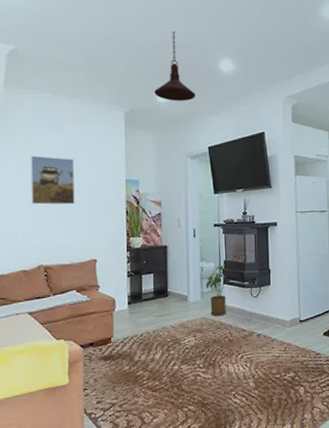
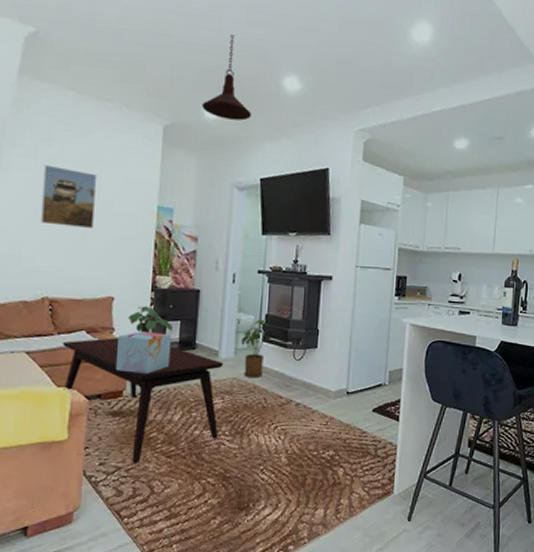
coffee table: none [58,293,194,399] -> present [62,338,224,463]
decorative box: none [102,285,148,322] -> present [115,332,172,374]
potted plant: none [110,264,147,287] -> present [128,306,172,334]

